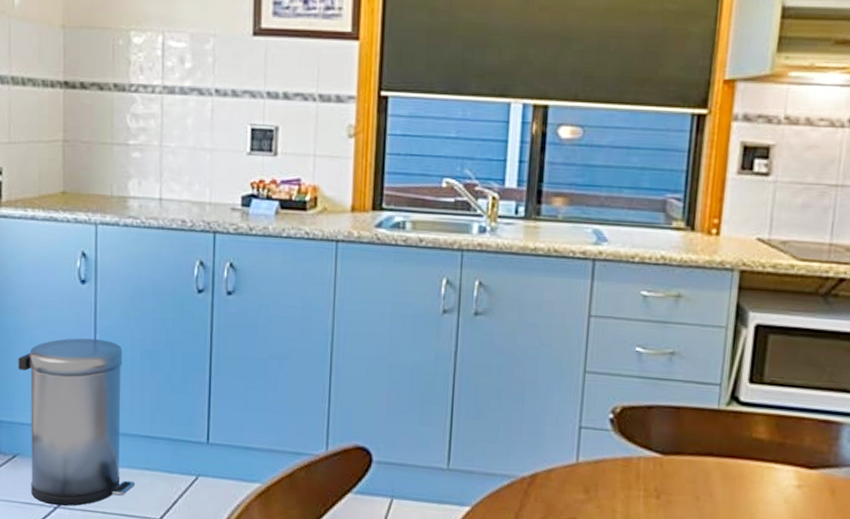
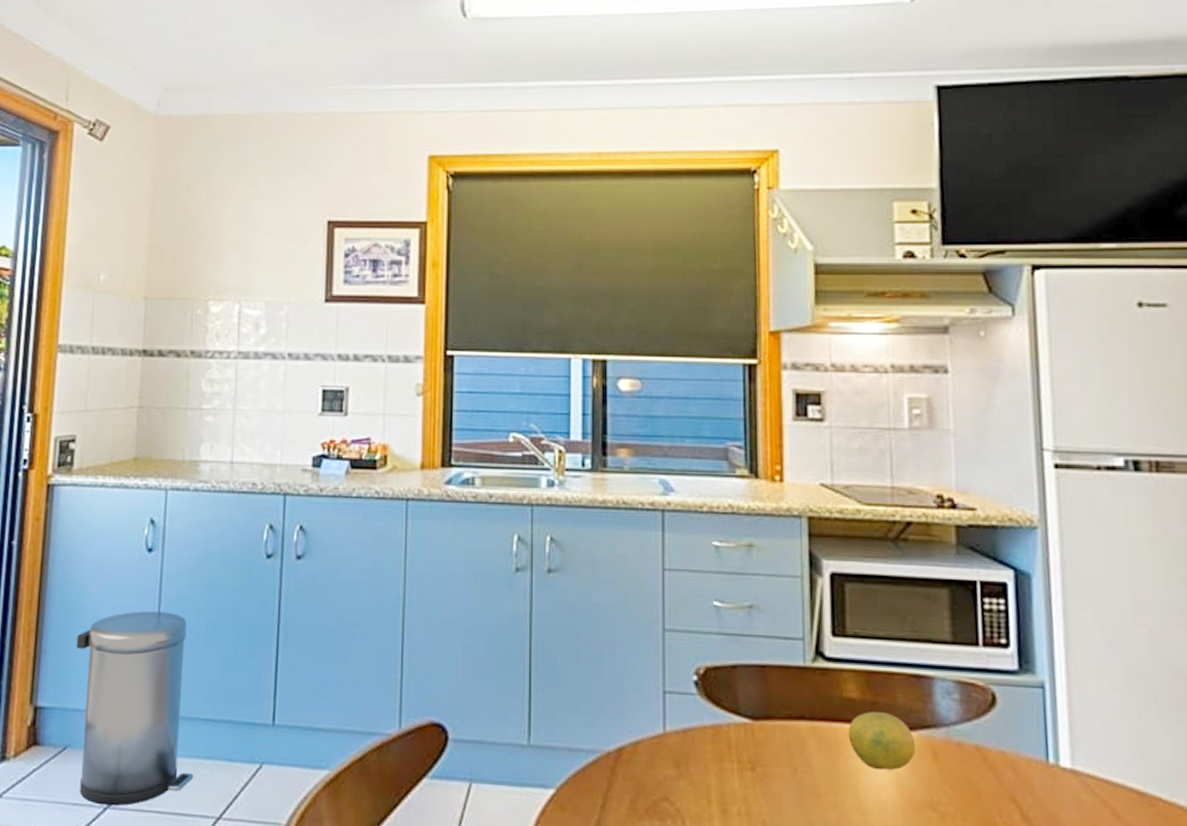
fruit: none [752,451,816,502] -> present [848,712,916,770]

